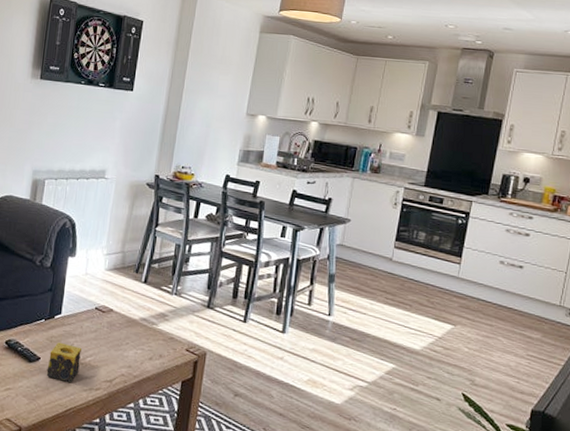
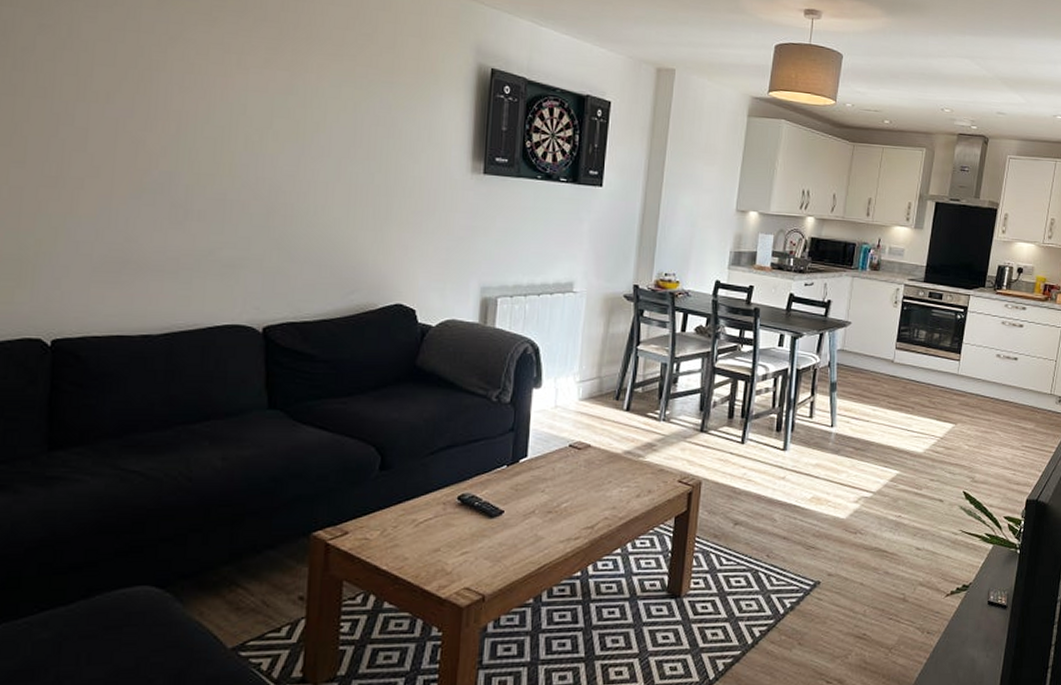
candle: present [46,342,81,383] -> none [512,490,555,536]

